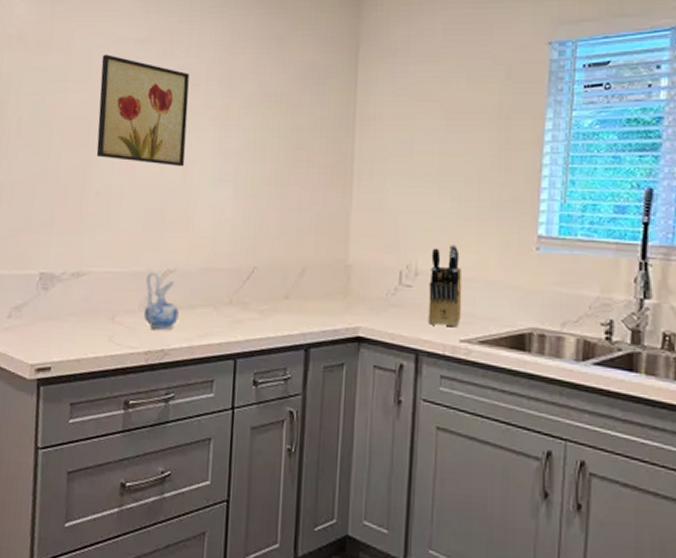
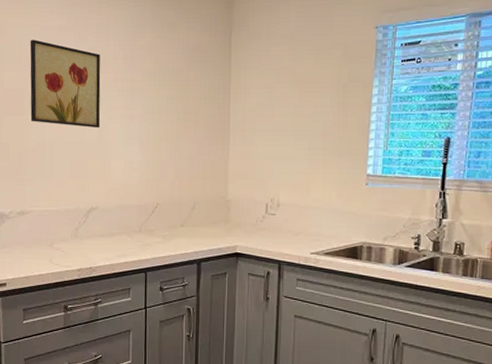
ceramic pitcher: present [143,271,179,330] -> none [75,209,102,252]
knife block: present [428,245,463,328] -> none [287,183,312,244]

